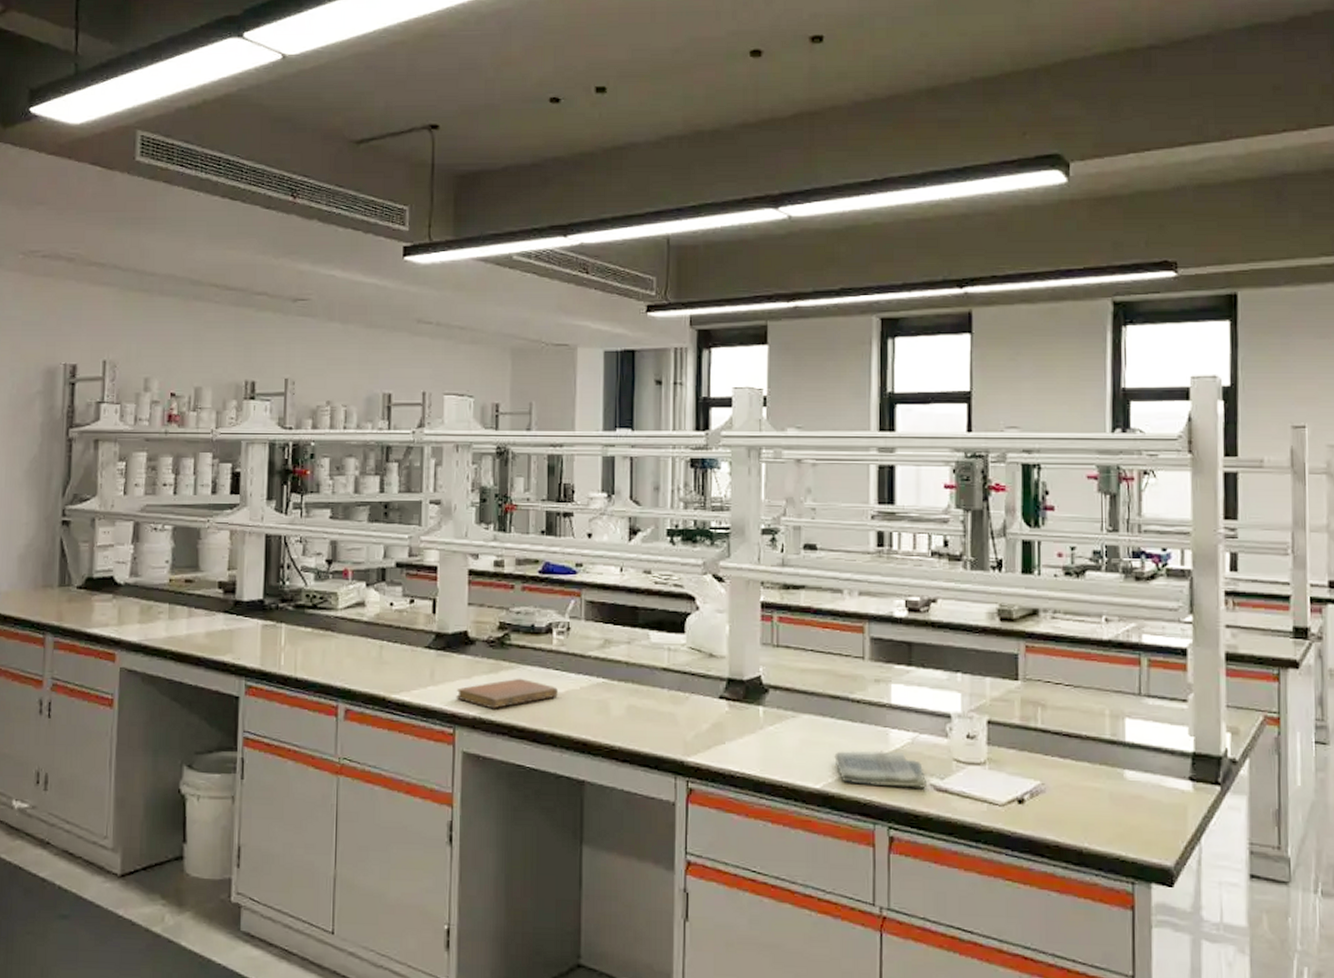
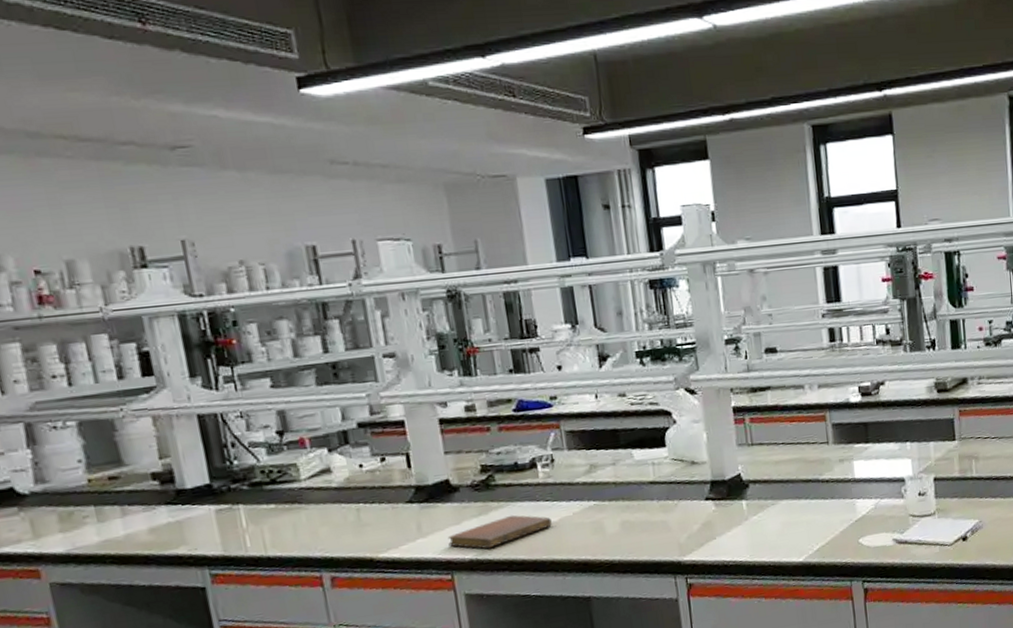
dish towel: present [834,750,928,790] -> none [812,516,891,552]

